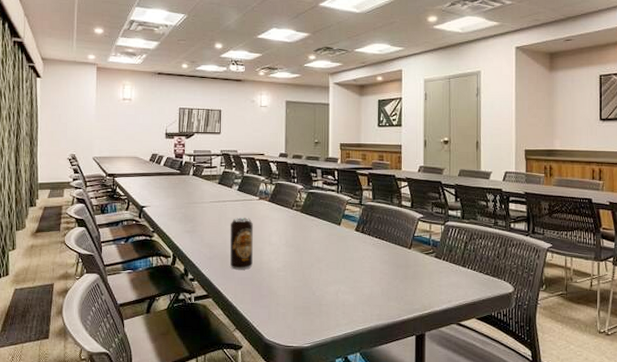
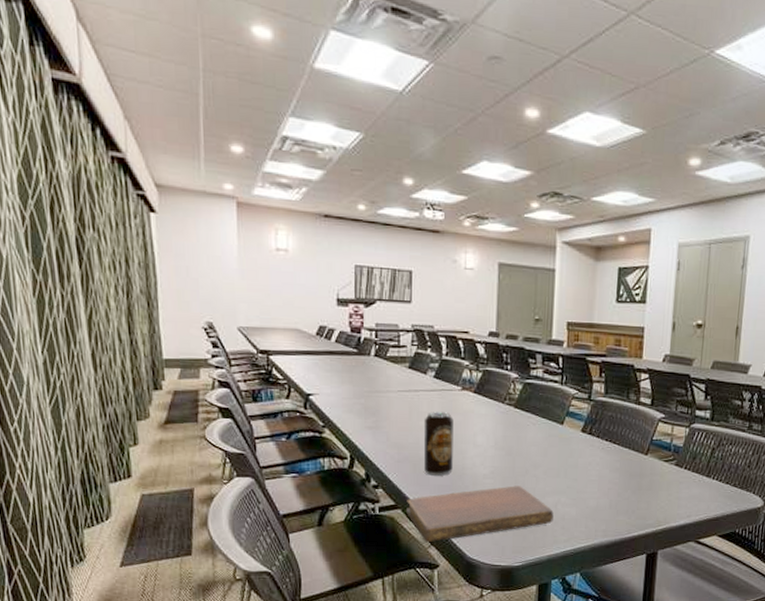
notebook: none [215,277,335,327] -> present [405,485,554,543]

